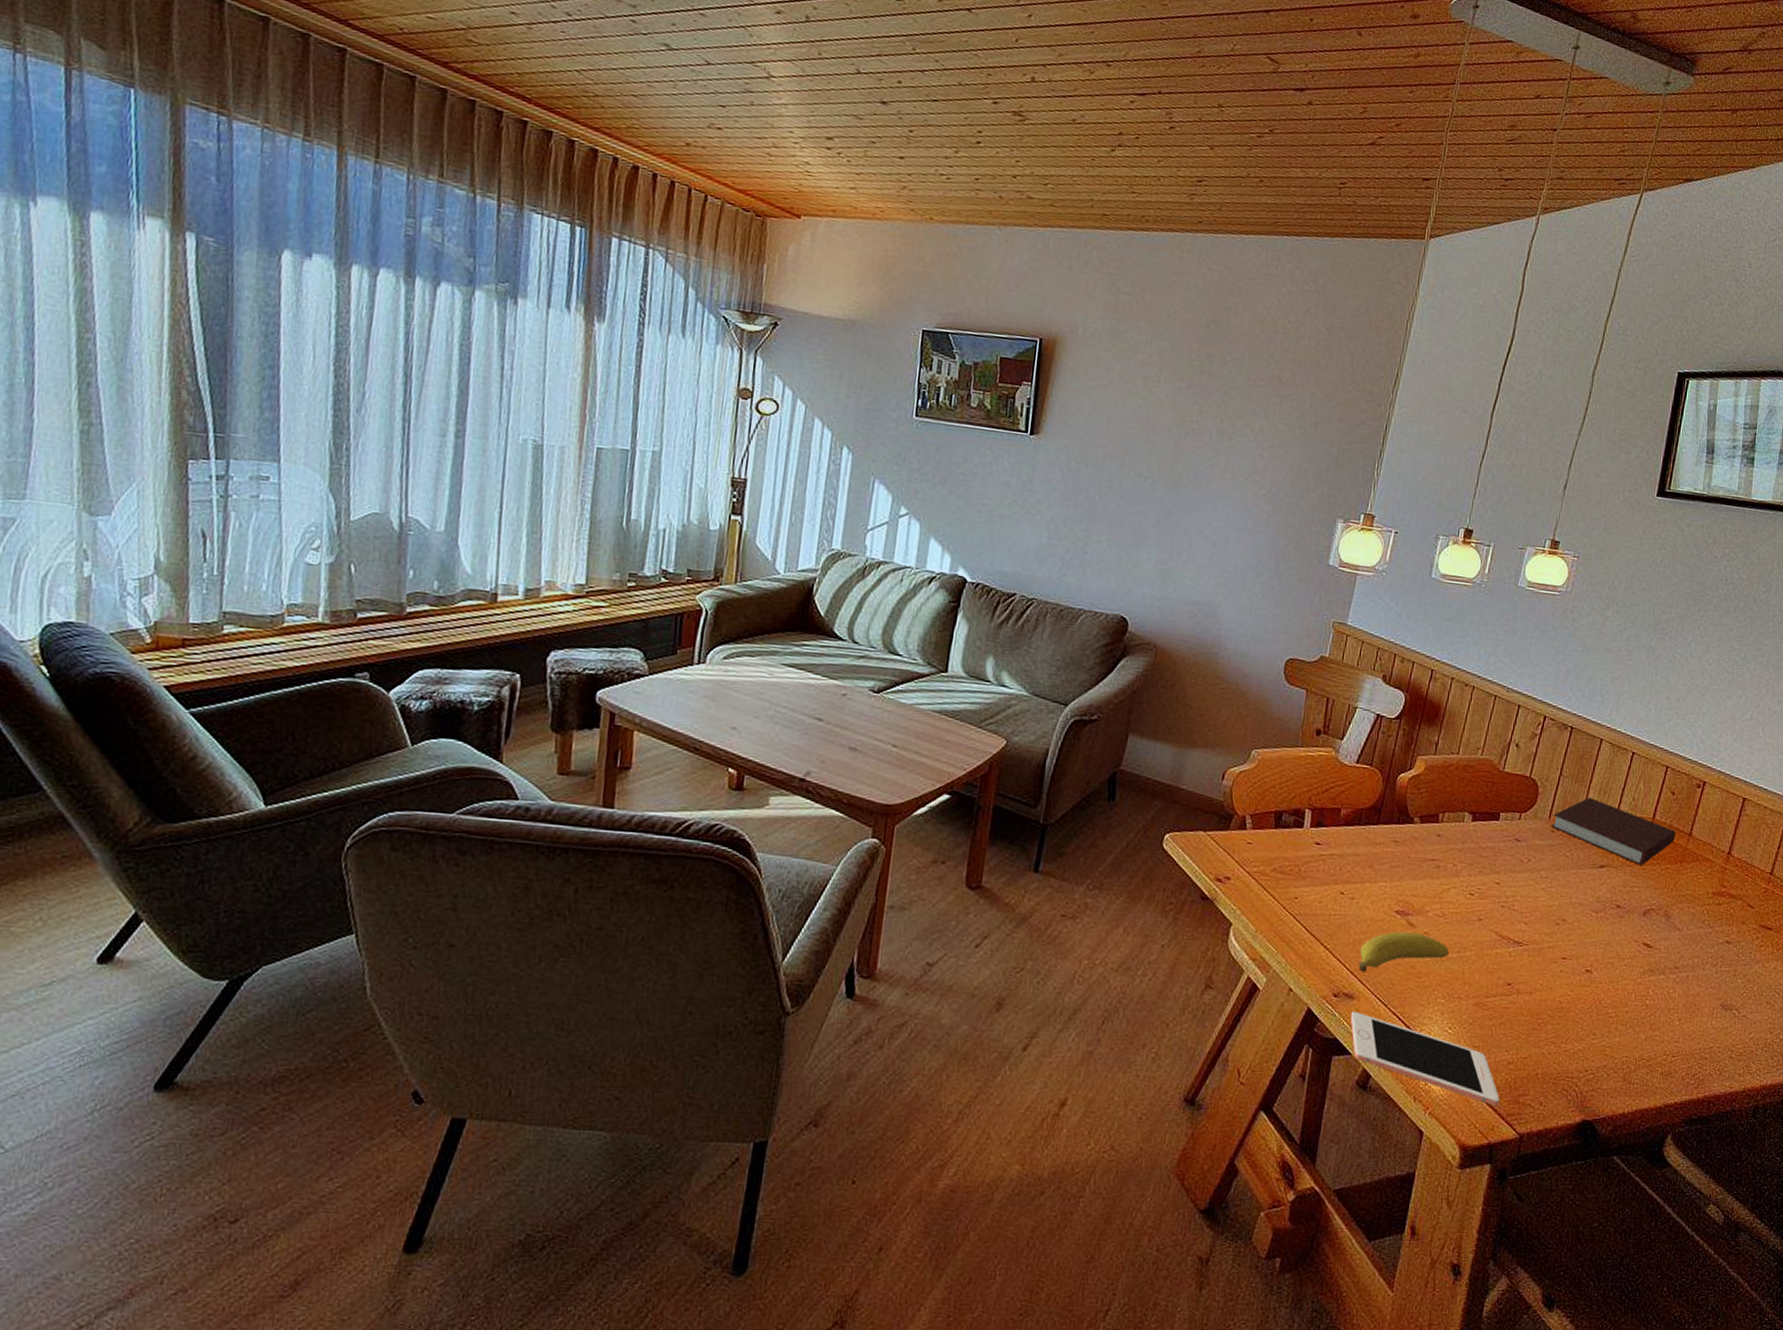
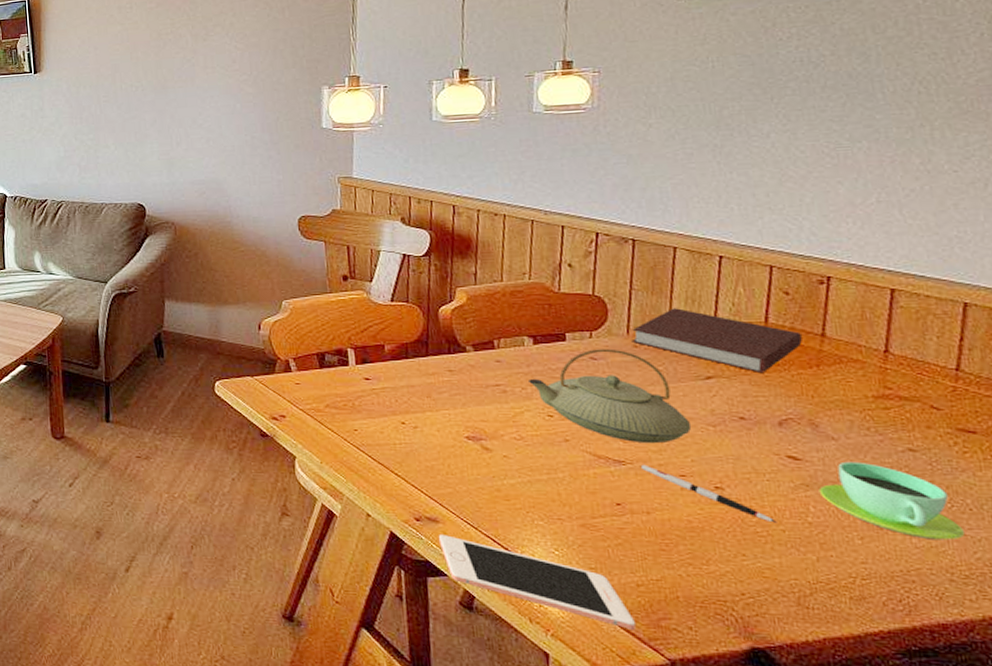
fruit: present [1358,931,1450,972] -> none [434,456,538,497]
teapot: none [1460,830,1581,927] -> present [529,348,692,444]
pen: none [1533,946,1624,1005] -> present [640,464,777,523]
cup: none [1659,950,1747,1022] -> present [818,461,964,540]

